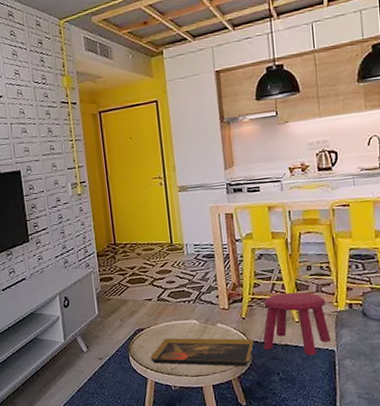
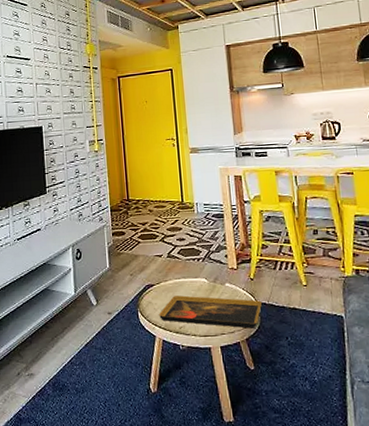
stool: present [263,292,331,355] -> none [271,255,339,320]

